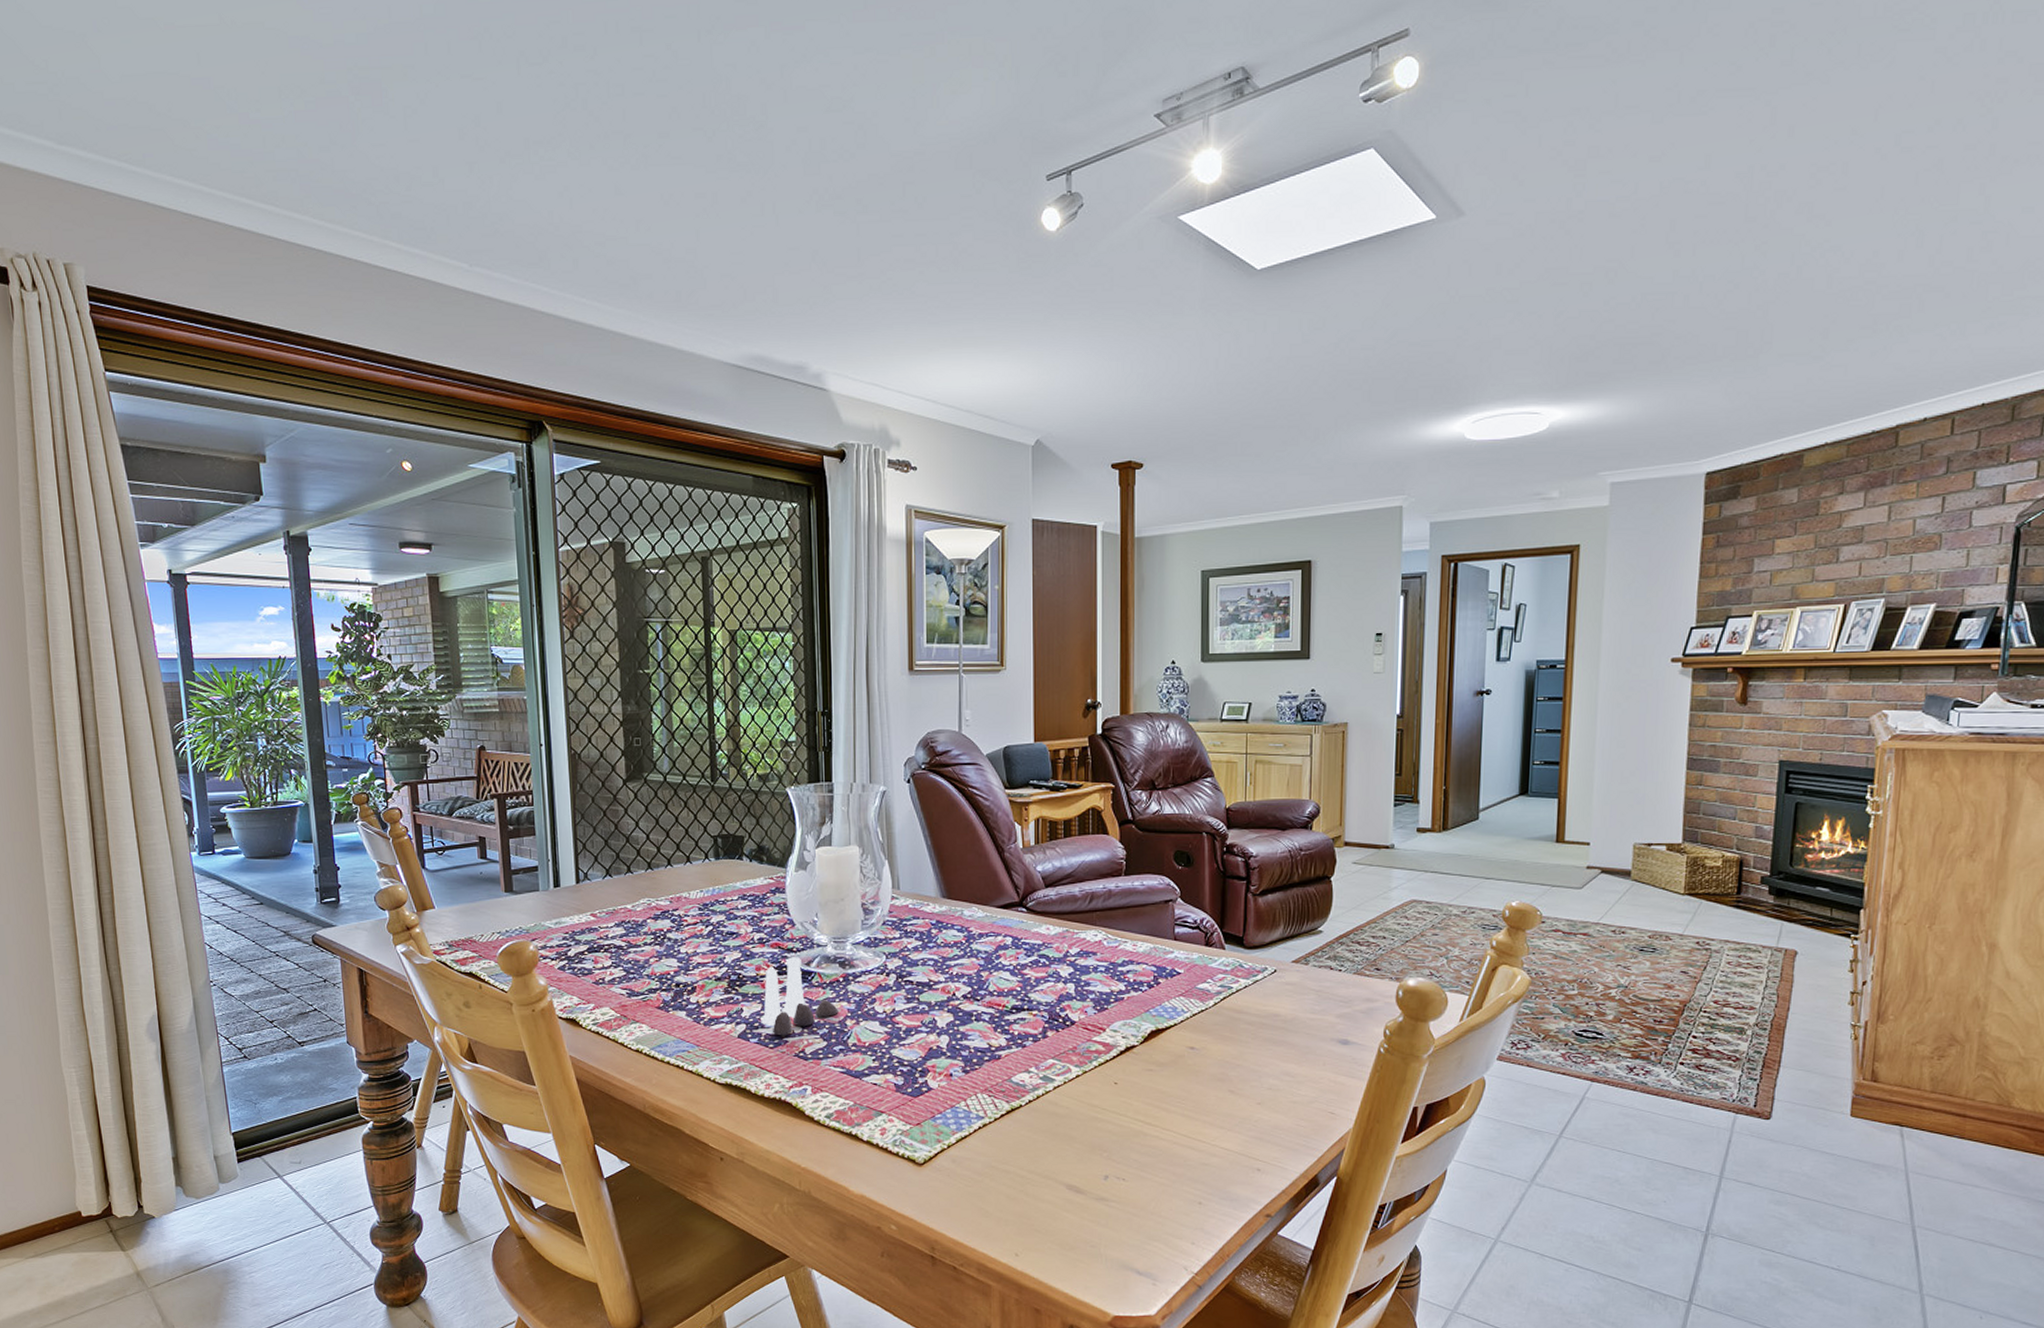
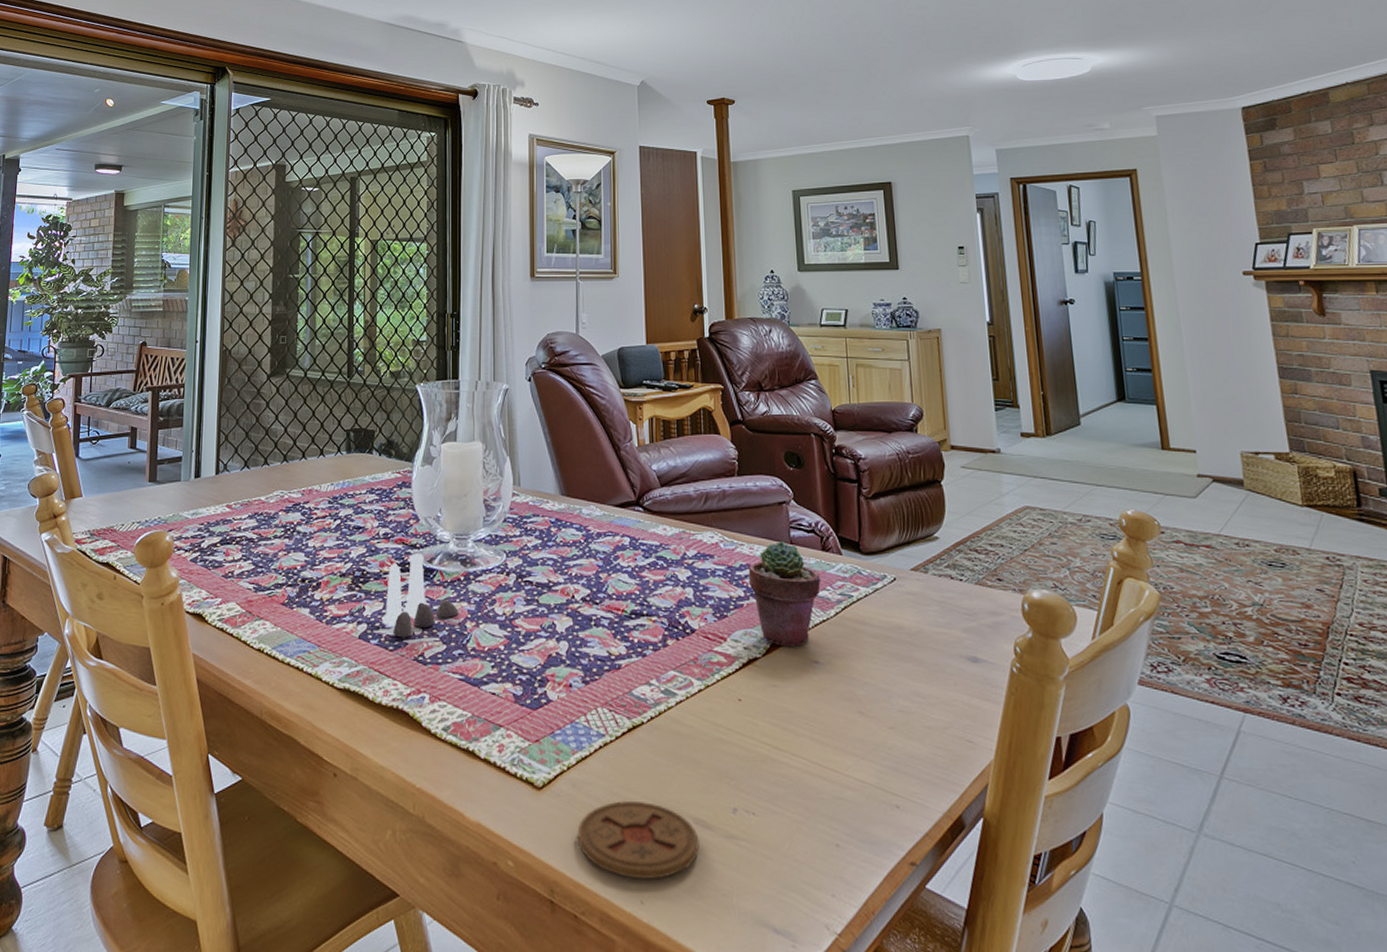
coaster: none [957,1172,1071,1236] -> present [577,800,699,879]
potted succulent: none [1130,937,1202,1035] -> present [748,540,821,647]

